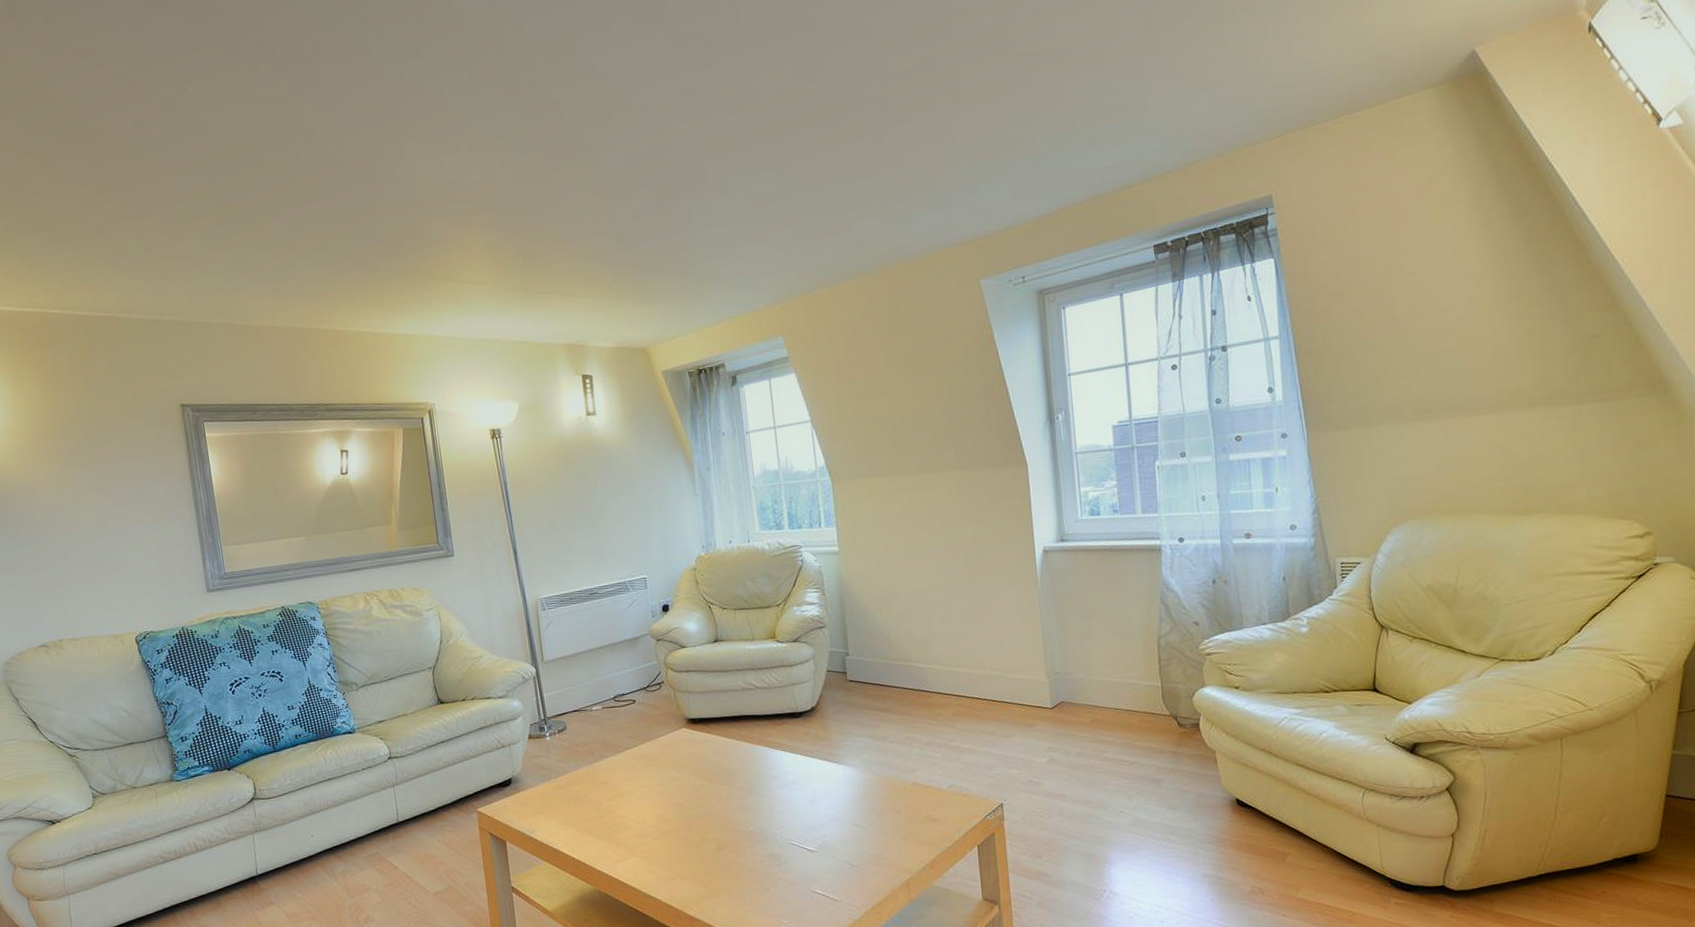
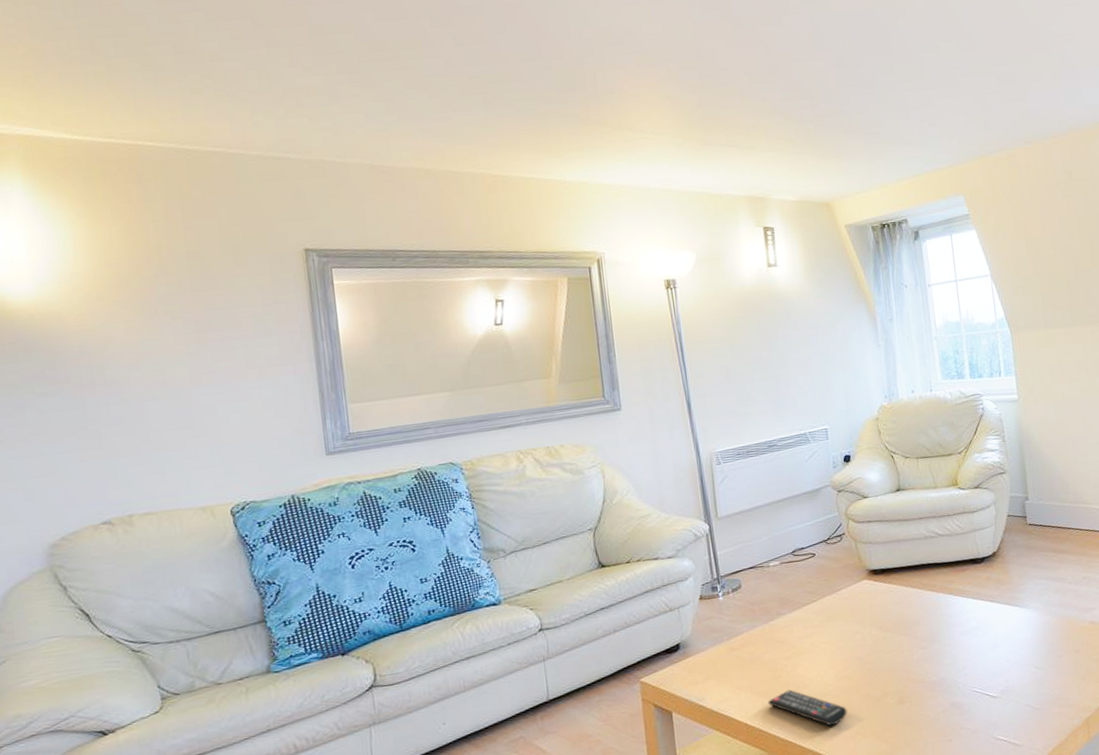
remote control: none [592,829,668,867] -> present [768,689,848,726]

